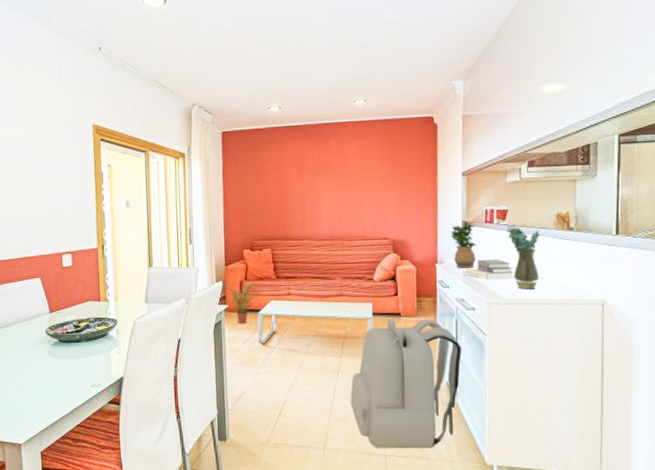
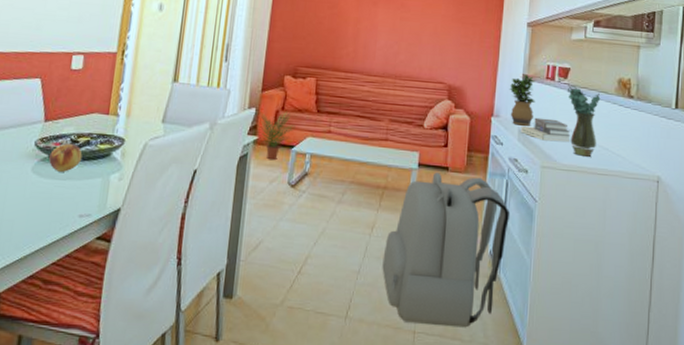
fruit: none [59,328,85,352] -> present [49,143,83,172]

